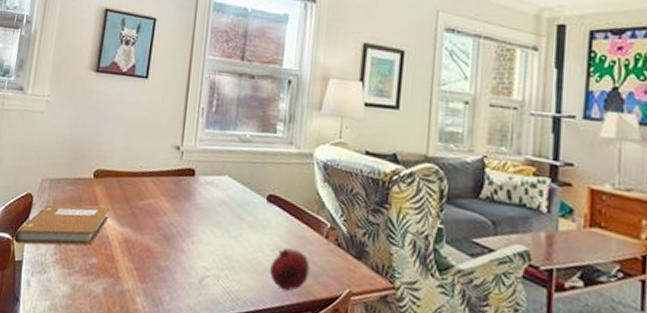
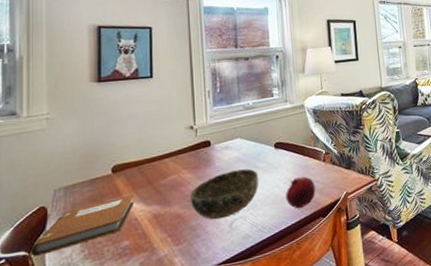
bowl: none [162,213,242,270] -> present [190,168,259,220]

